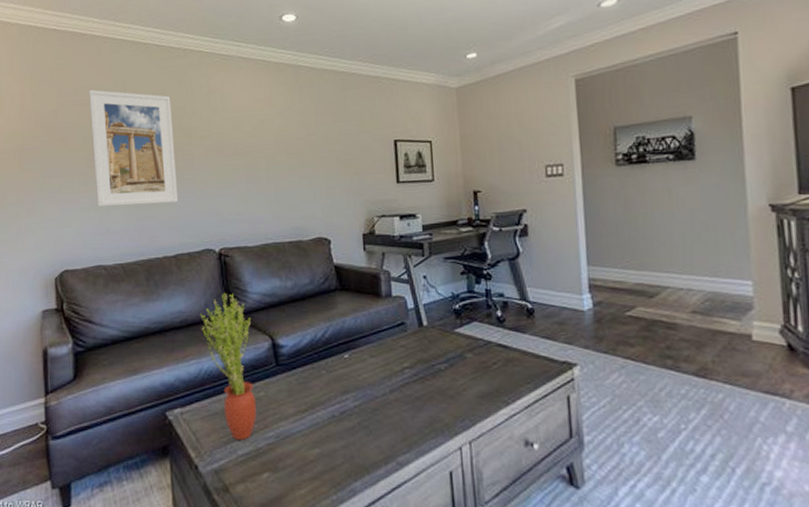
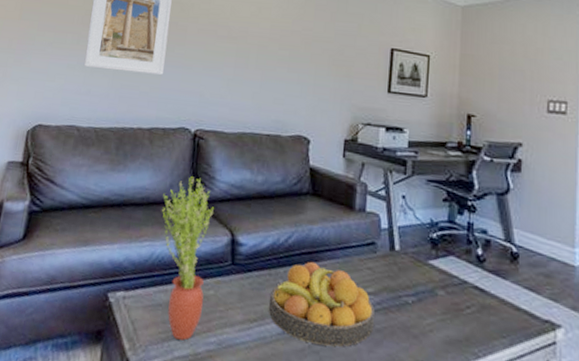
fruit bowl: none [316,351,415,420] -> present [268,262,375,347]

